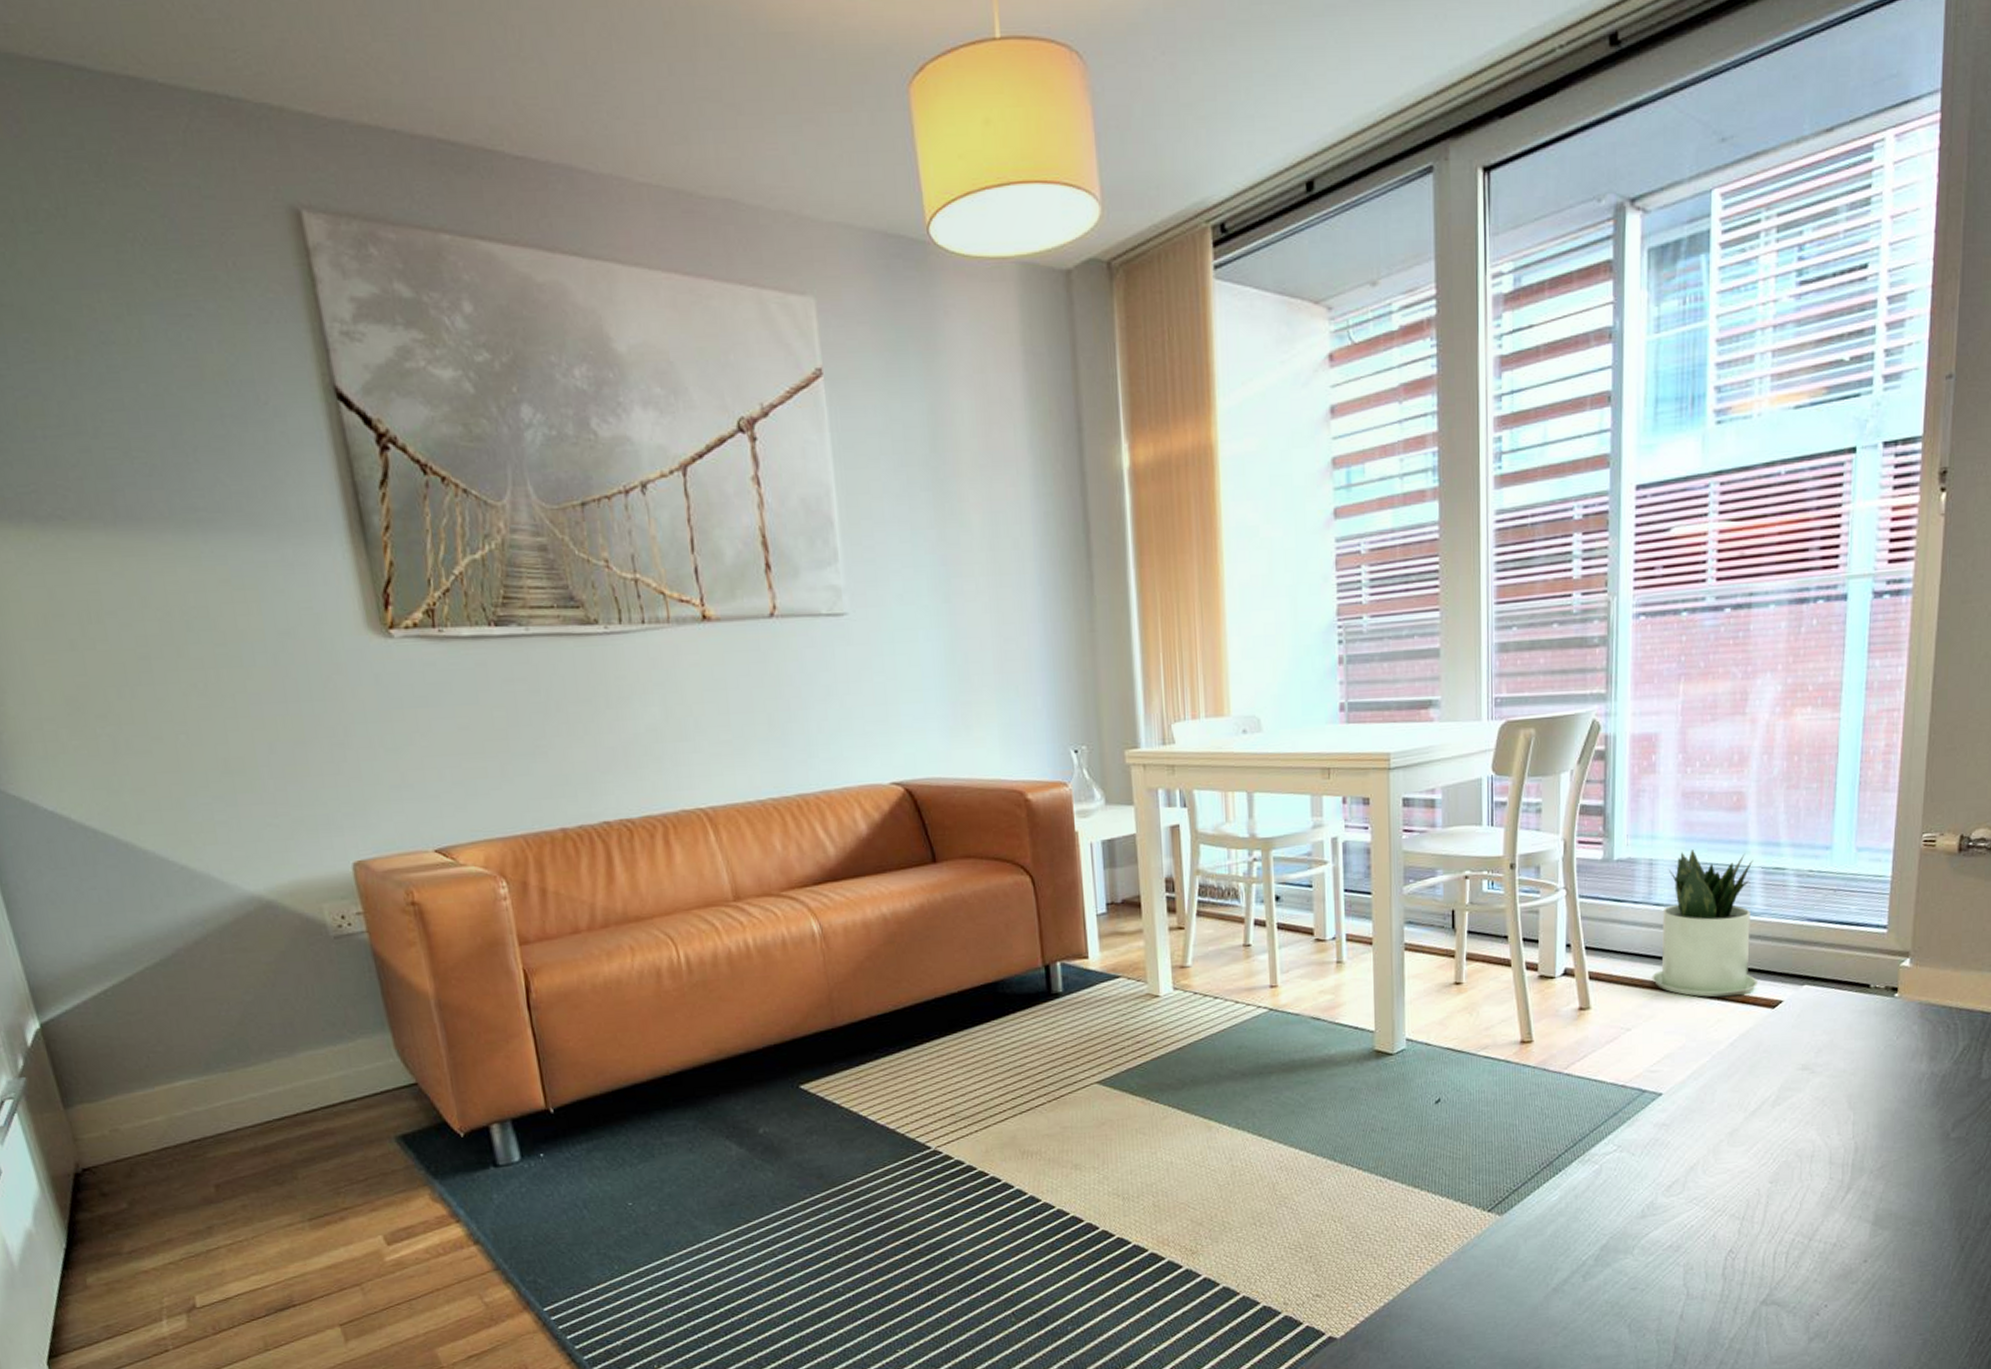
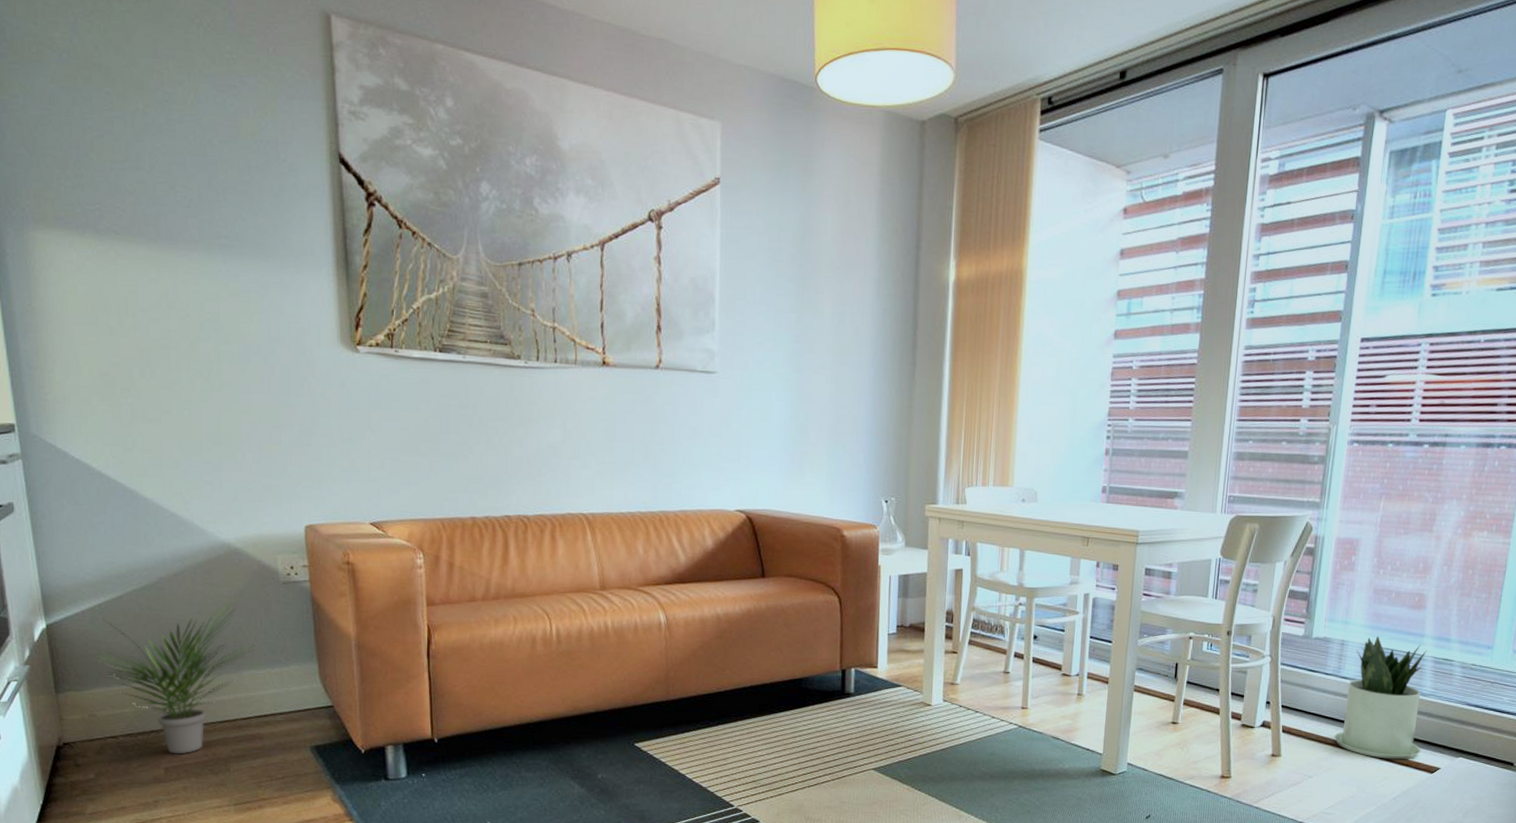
potted plant: none [105,969,309,1166] -> present [93,602,255,754]

